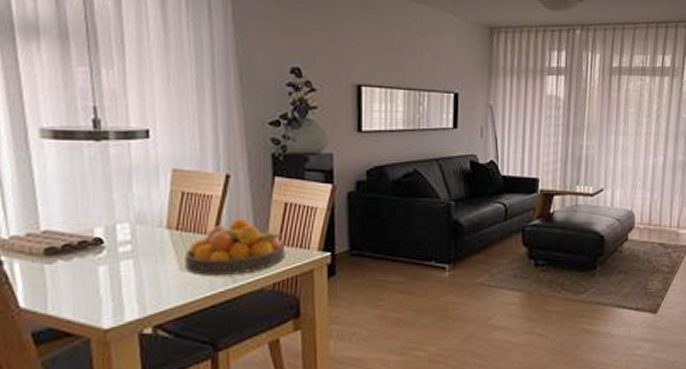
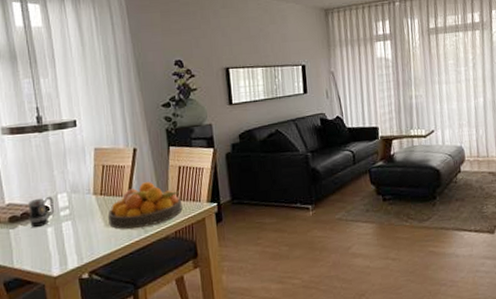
mug: none [73,225,111,265] -> present [28,196,55,228]

